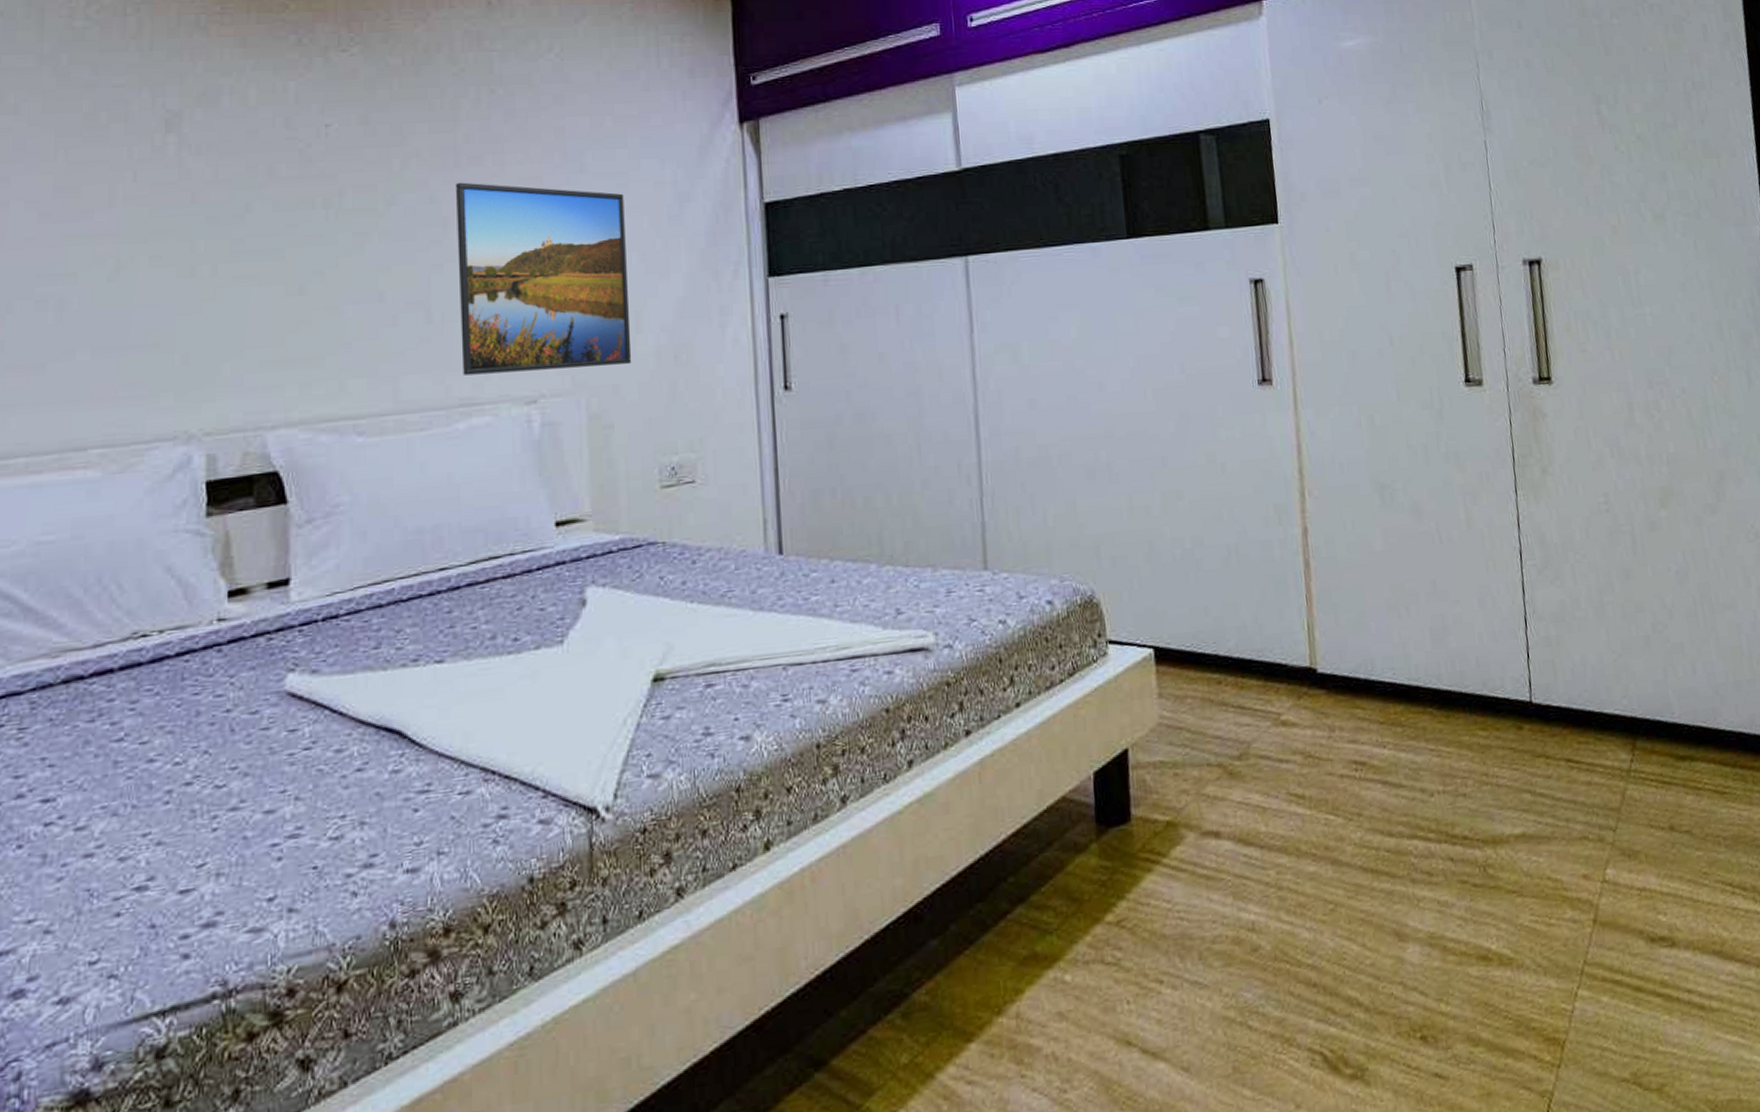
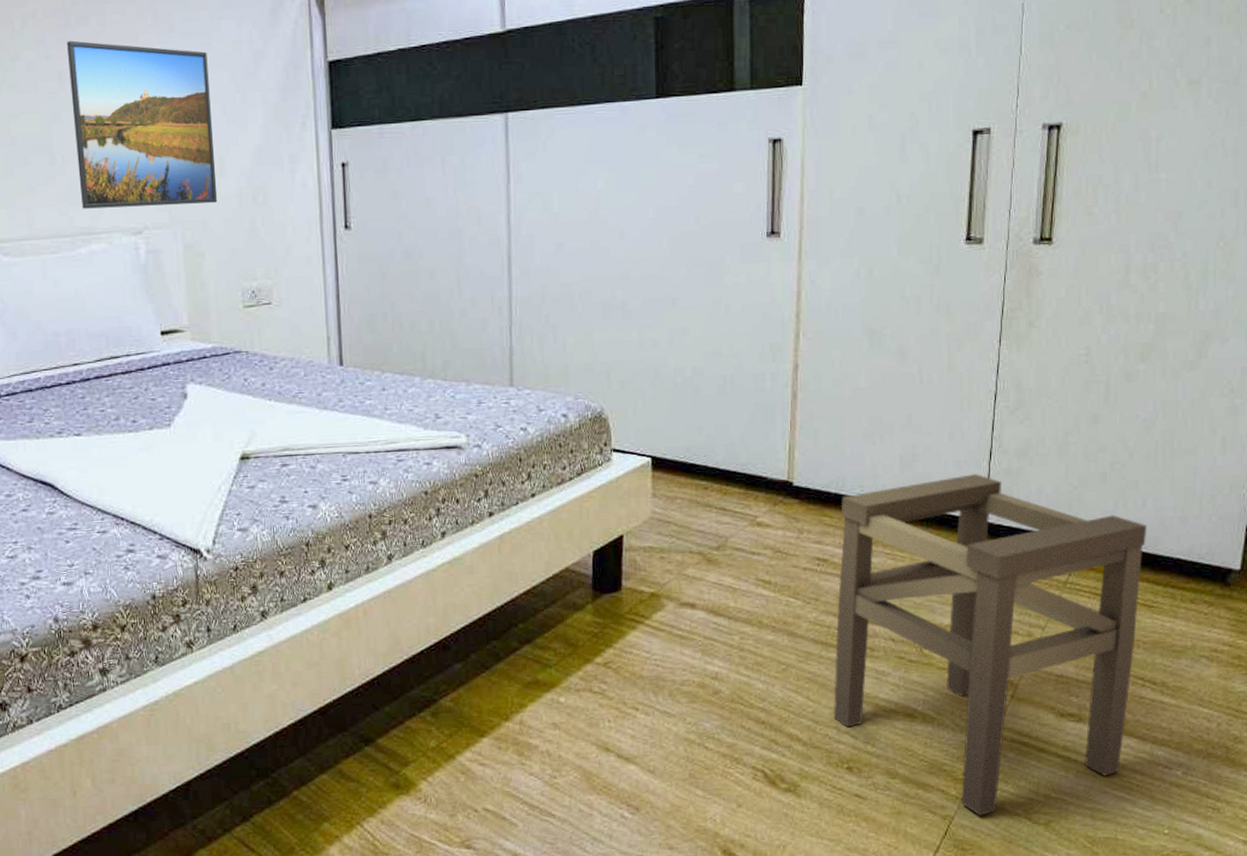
stool: none [1372,645,1727,1087] -> present [833,474,1147,816]

